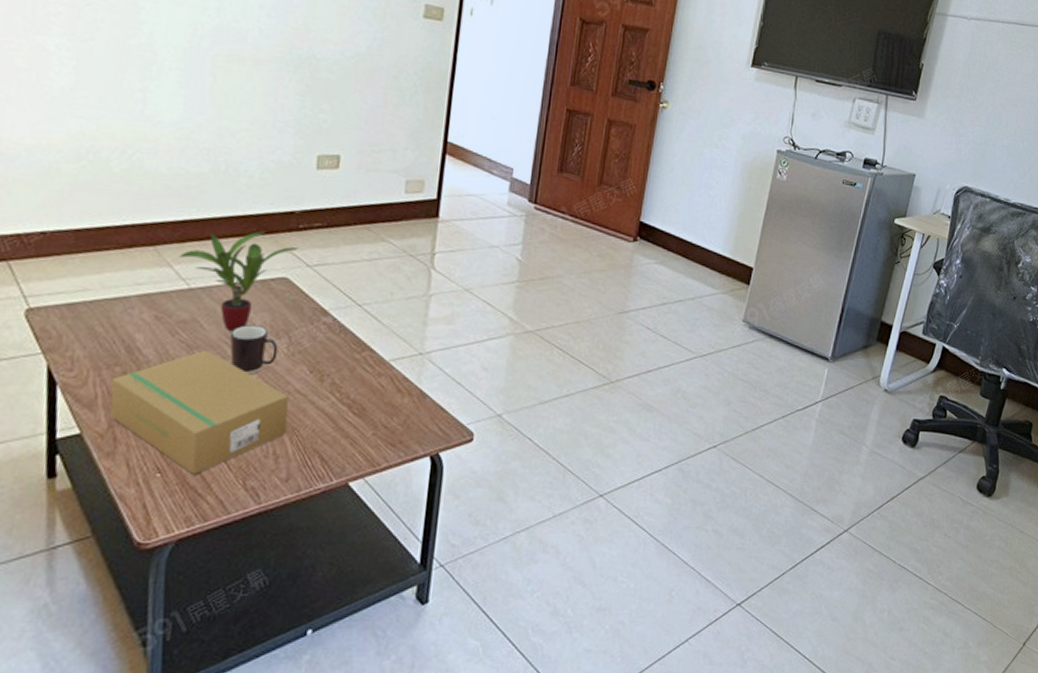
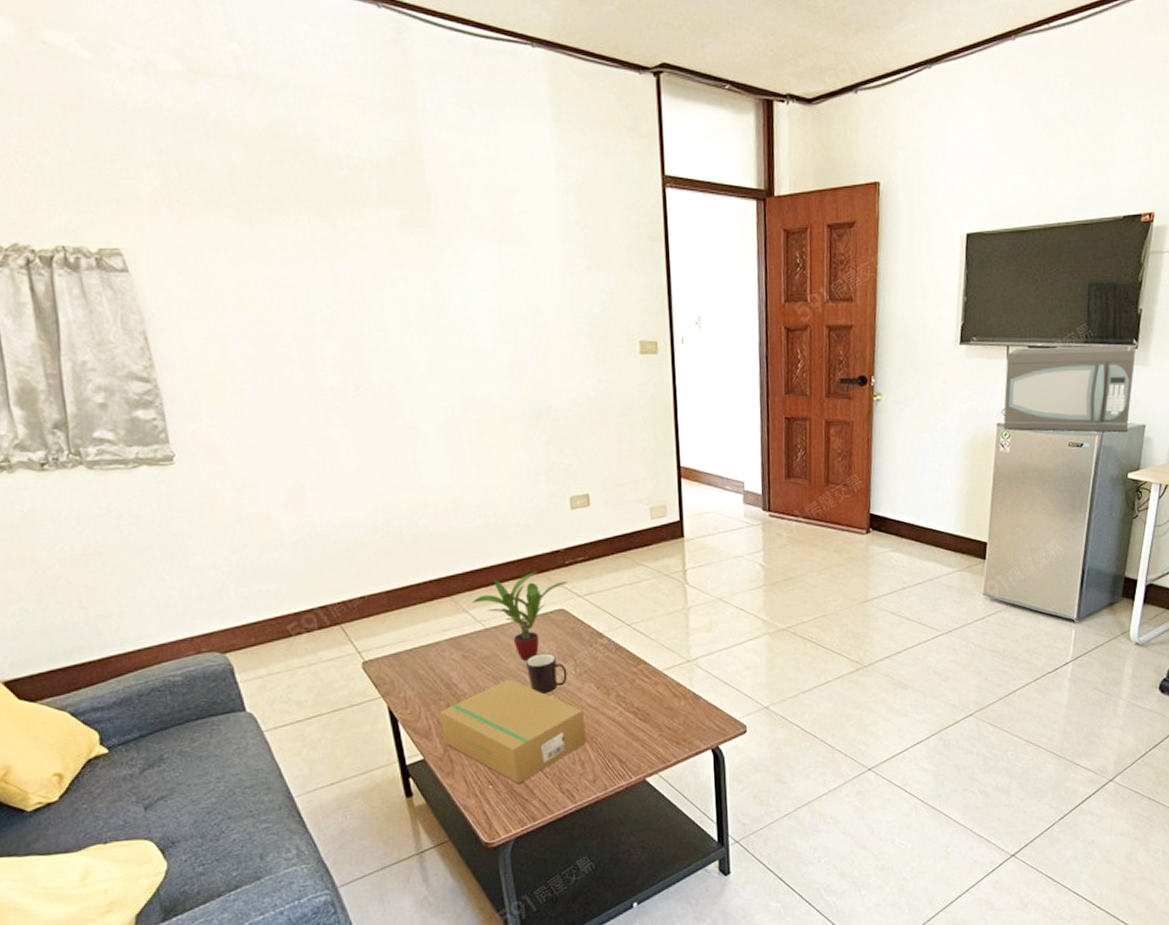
microwave: none [782,81,914,178] -> present [1003,346,1136,432]

